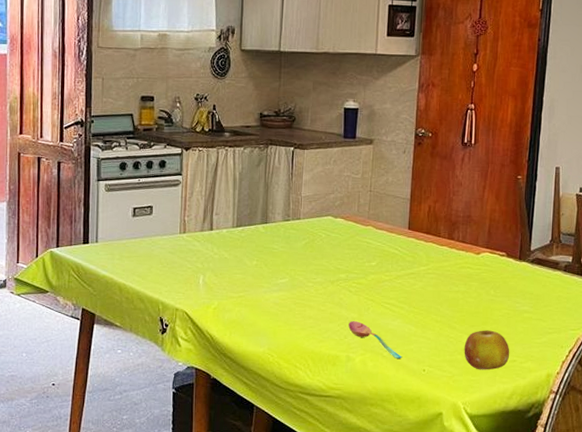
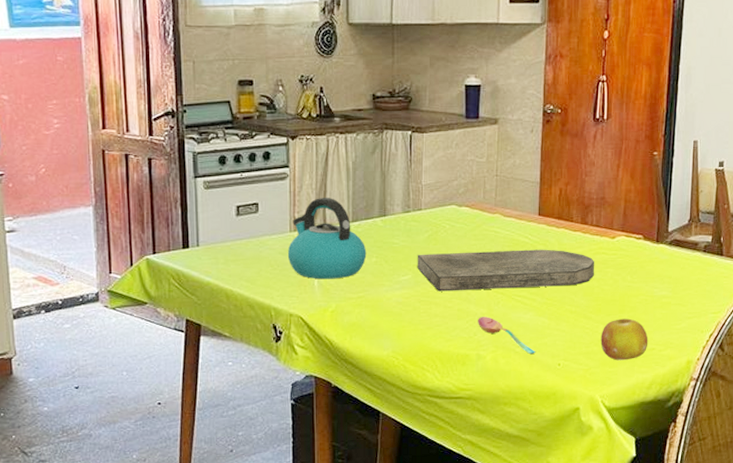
kettle: none [176,203,249,279] -> present [287,197,367,279]
cutting board: none [294,259,461,297] -> present [417,249,595,292]

